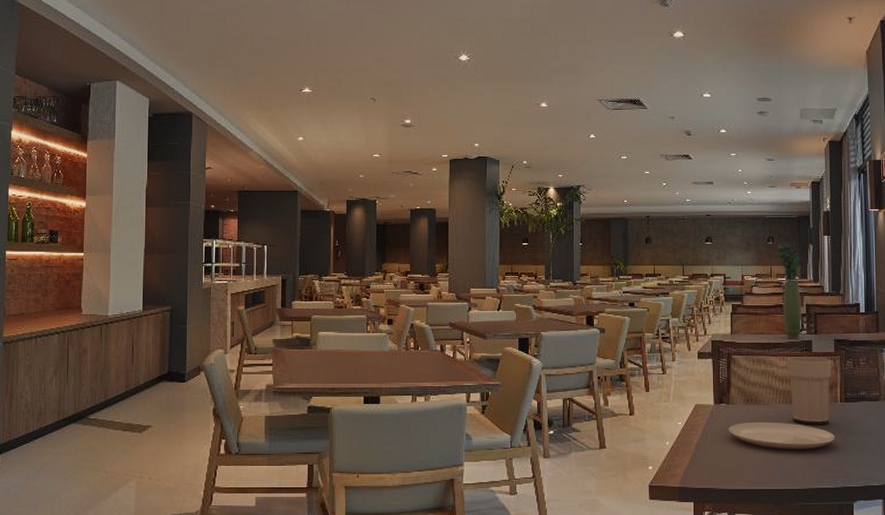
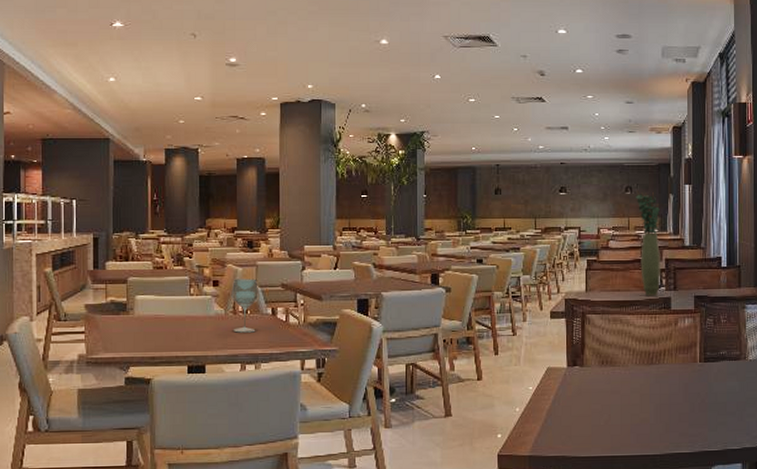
wine glass: none [403,318,430,367] -> present [230,278,260,333]
plate: present [728,421,836,450] -> none [581,384,694,414]
cup: present [787,357,832,425] -> none [644,314,692,387]

